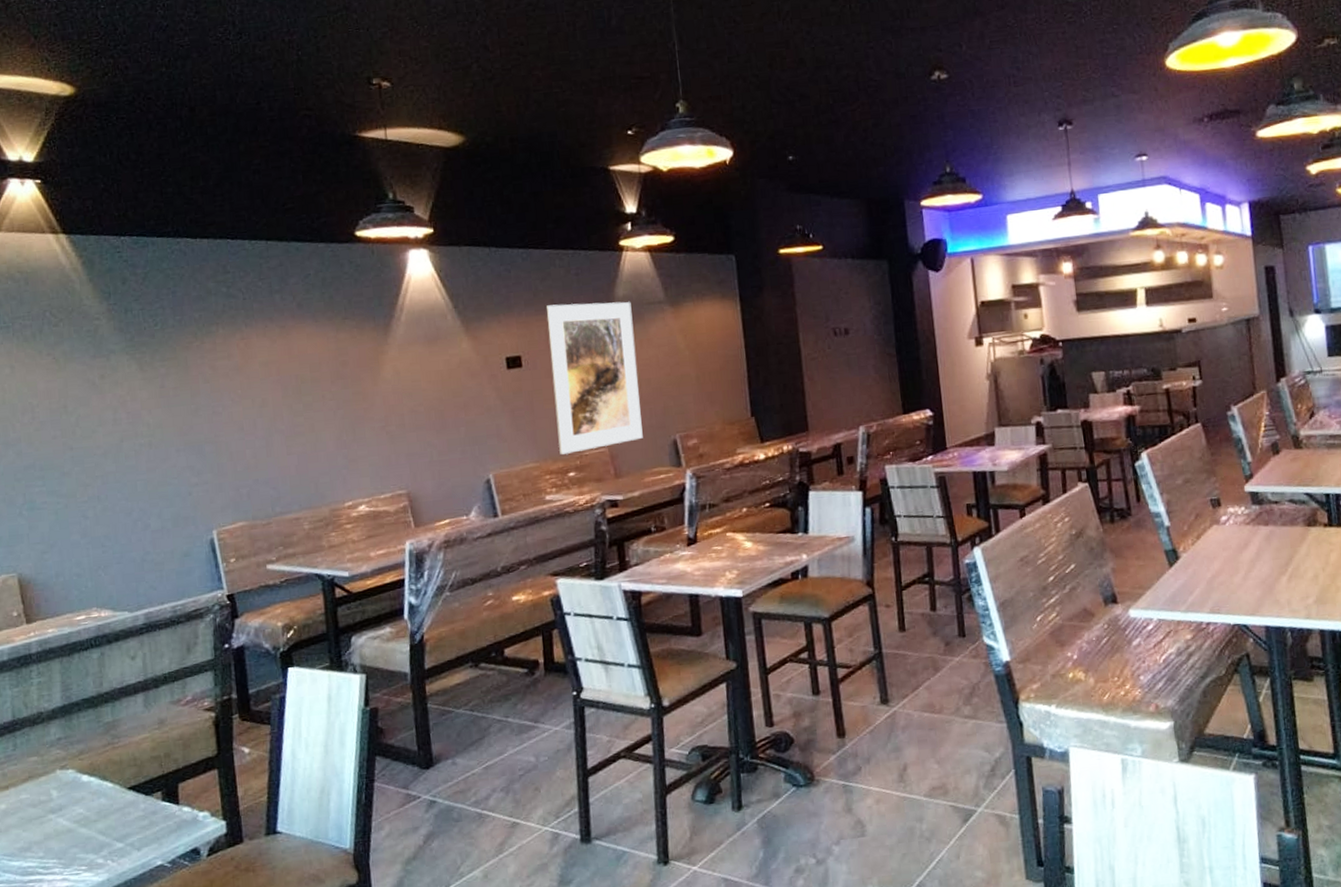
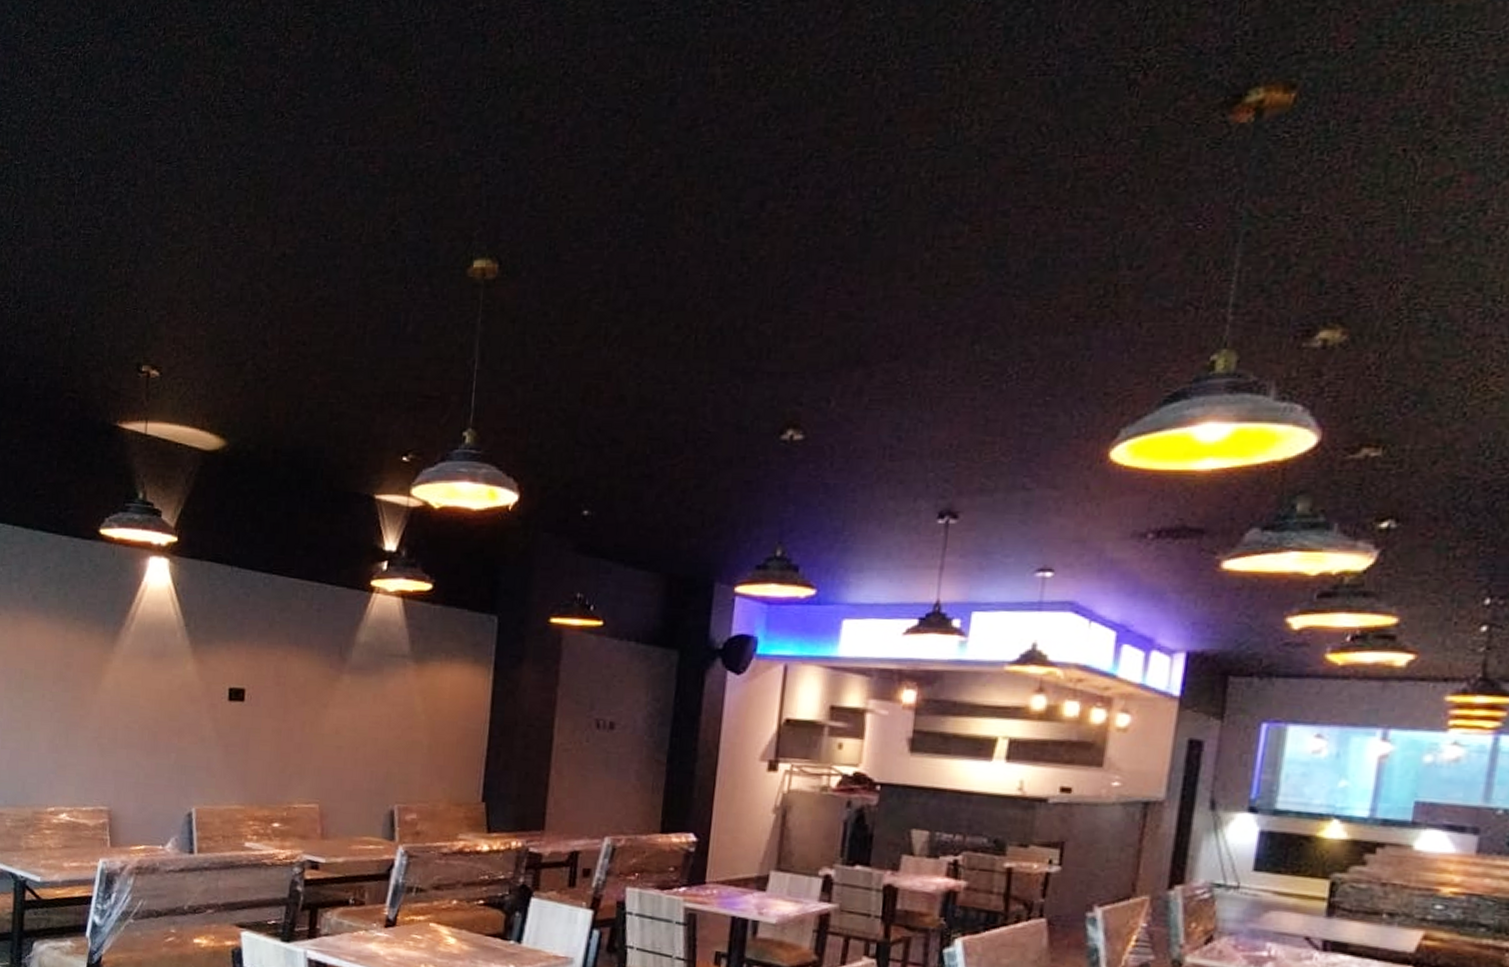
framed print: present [547,302,643,455] -> none [267,639,372,803]

